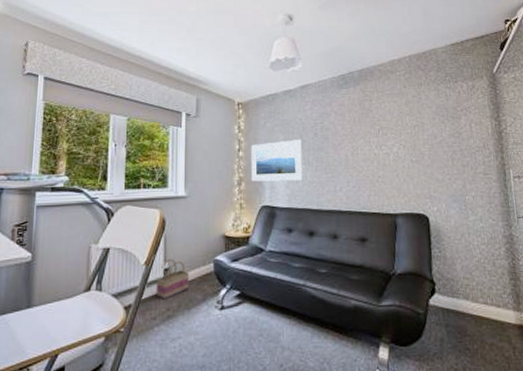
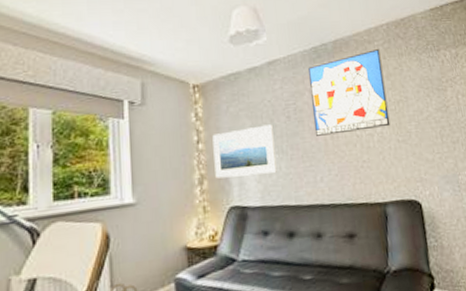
wall art: none [335,79,406,152] -> present [307,49,391,136]

